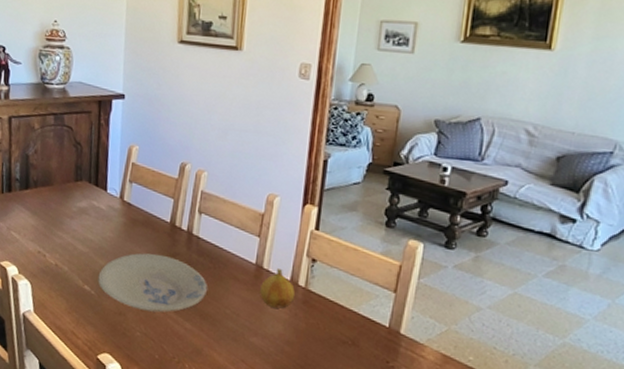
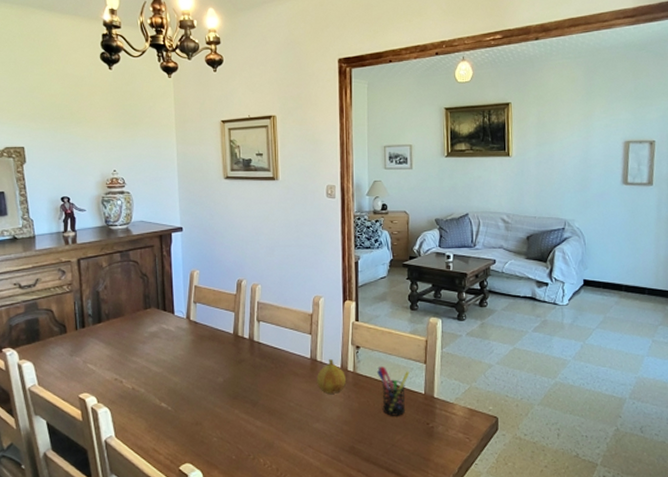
bowl: present [98,253,208,313] -> none [173,363,273,417]
pen holder: none [332,286,374,347] -> present [376,366,410,416]

